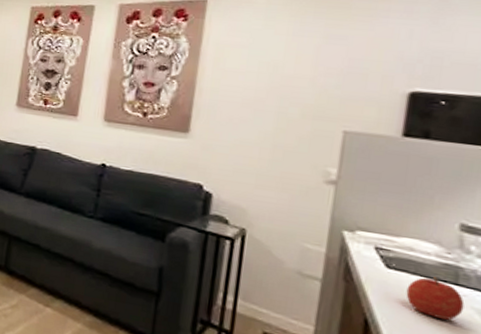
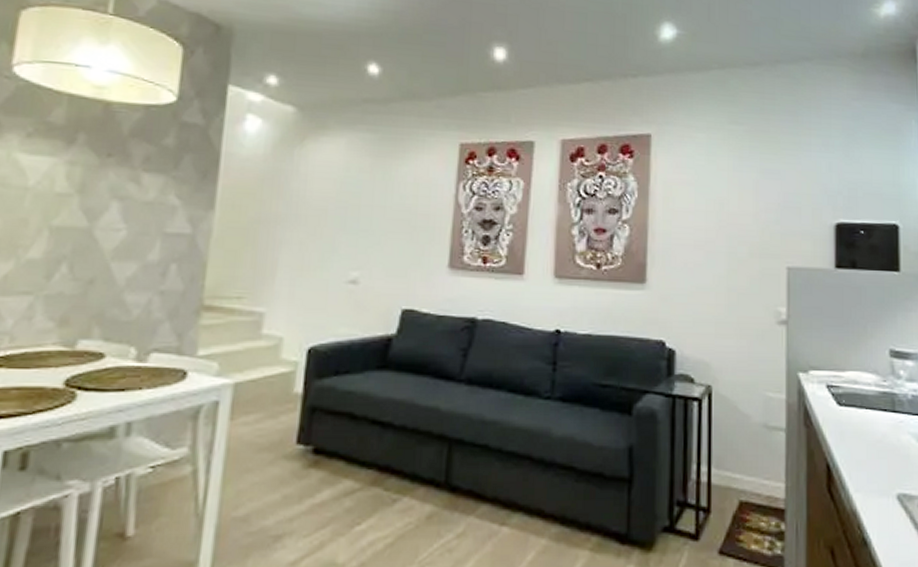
fruit: present [406,276,465,321] -> none [857,407,903,451]

